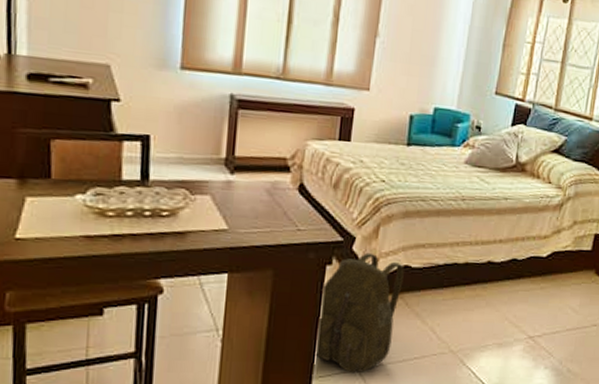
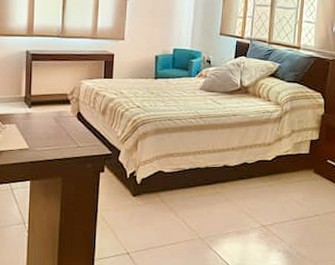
backpack: present [313,252,404,374] -> none [94,162,159,256]

